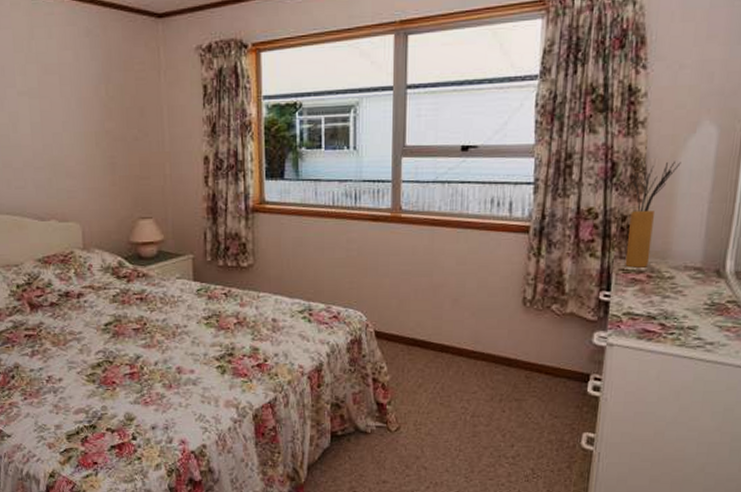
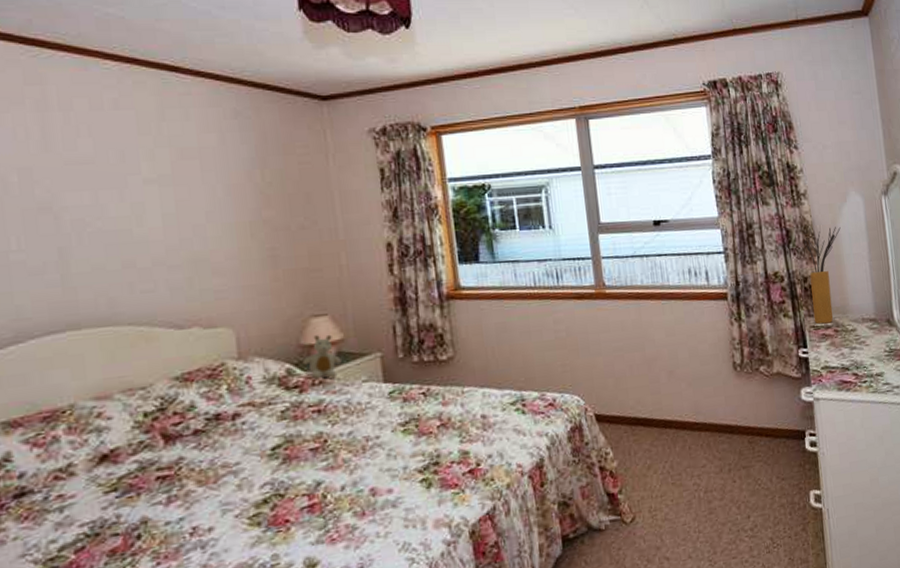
stuffed bear: none [131,235,161,274] -> present [302,334,341,380]

